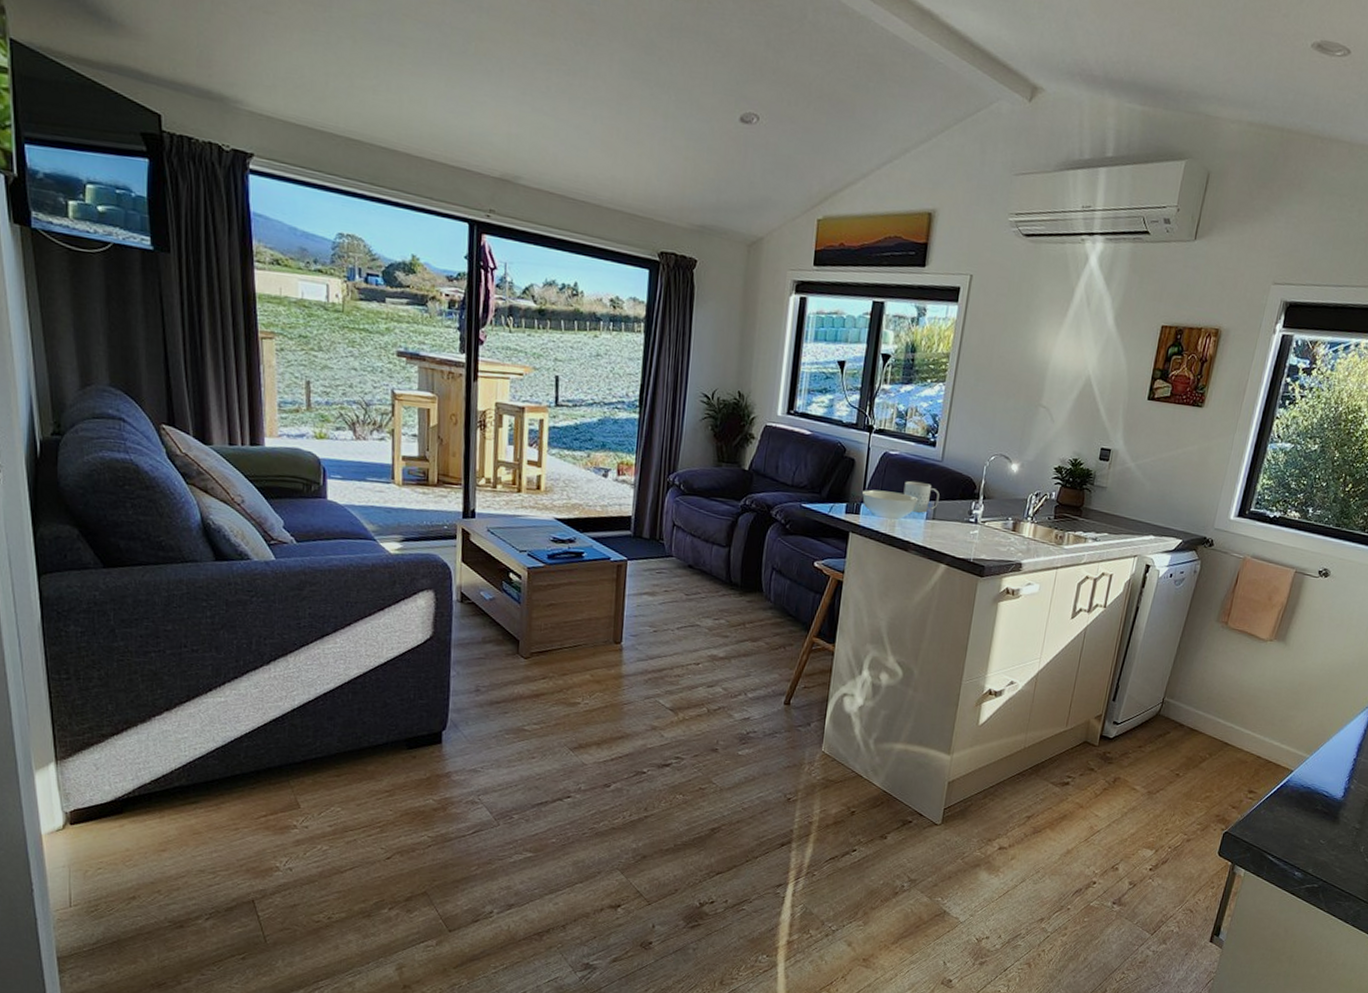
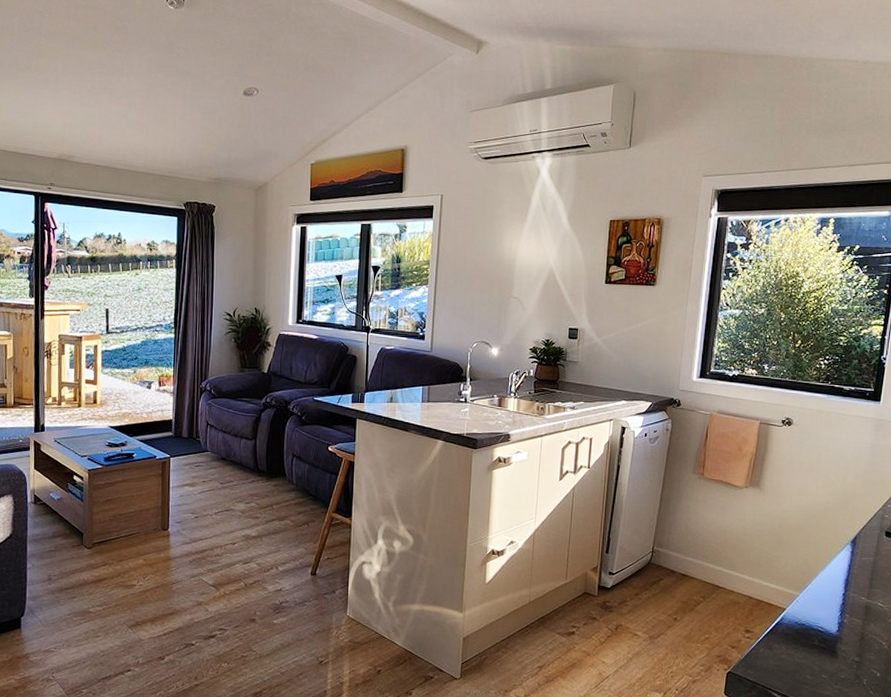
bowl: present [861,489,919,520] -> none [364,380,414,405]
mug: present [903,481,940,513] -> none [400,370,432,397]

